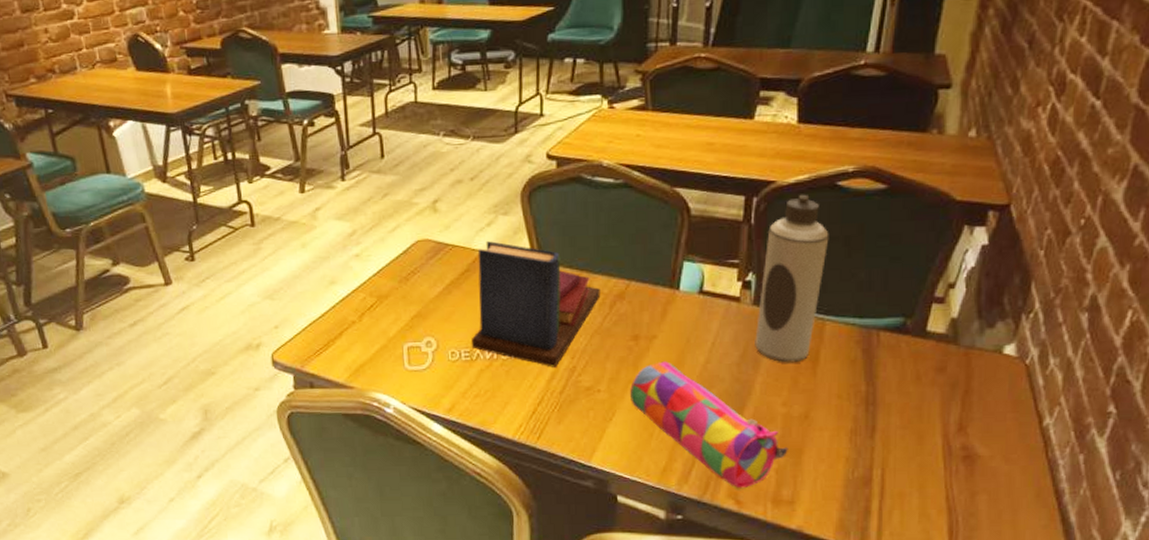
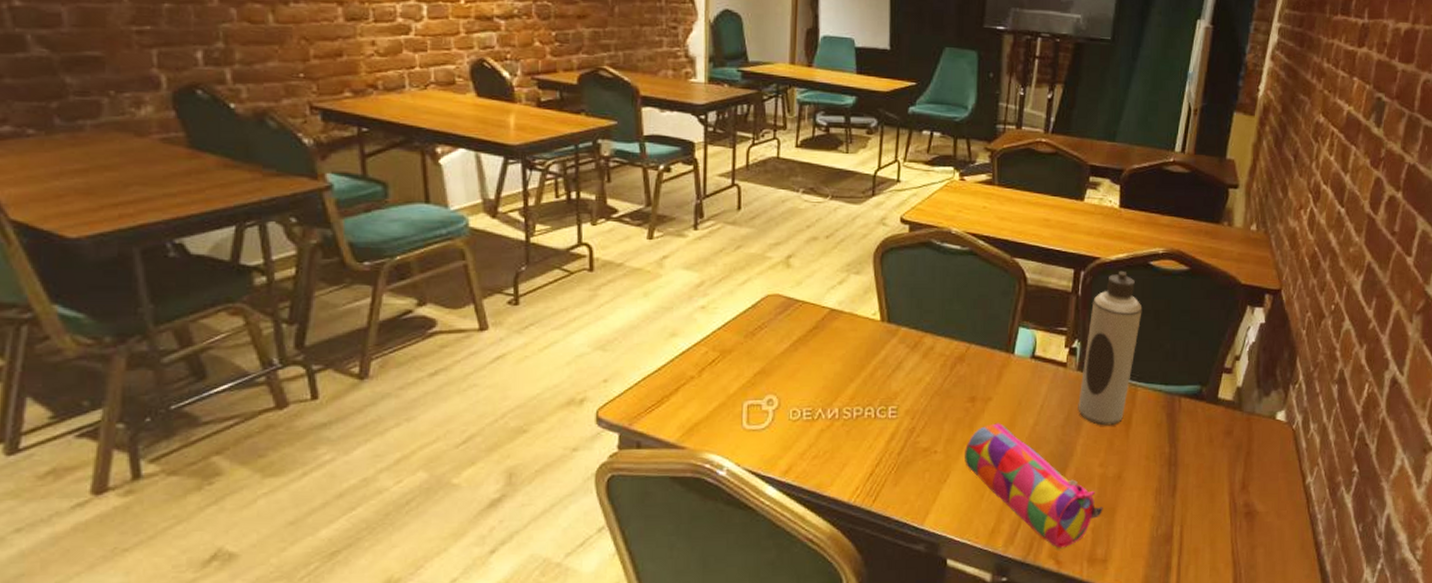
book: present [471,241,601,367] -> none [813,299,943,428]

